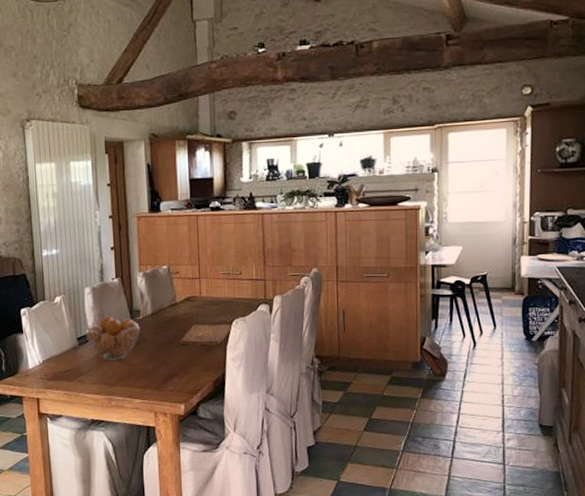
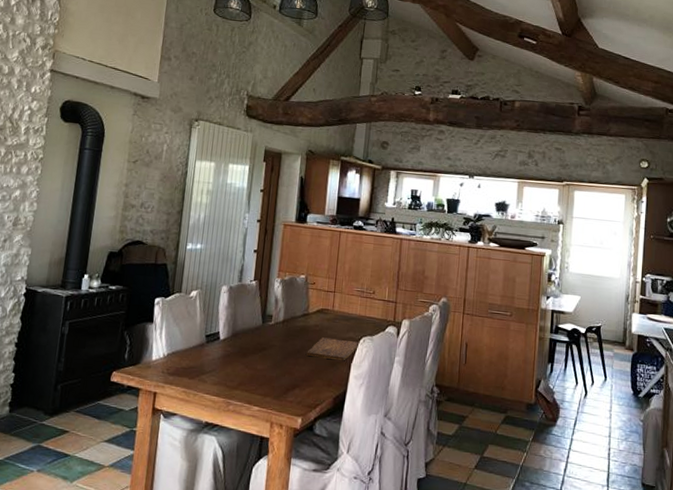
fruit basket: present [85,315,140,361] -> none [215,316,270,363]

